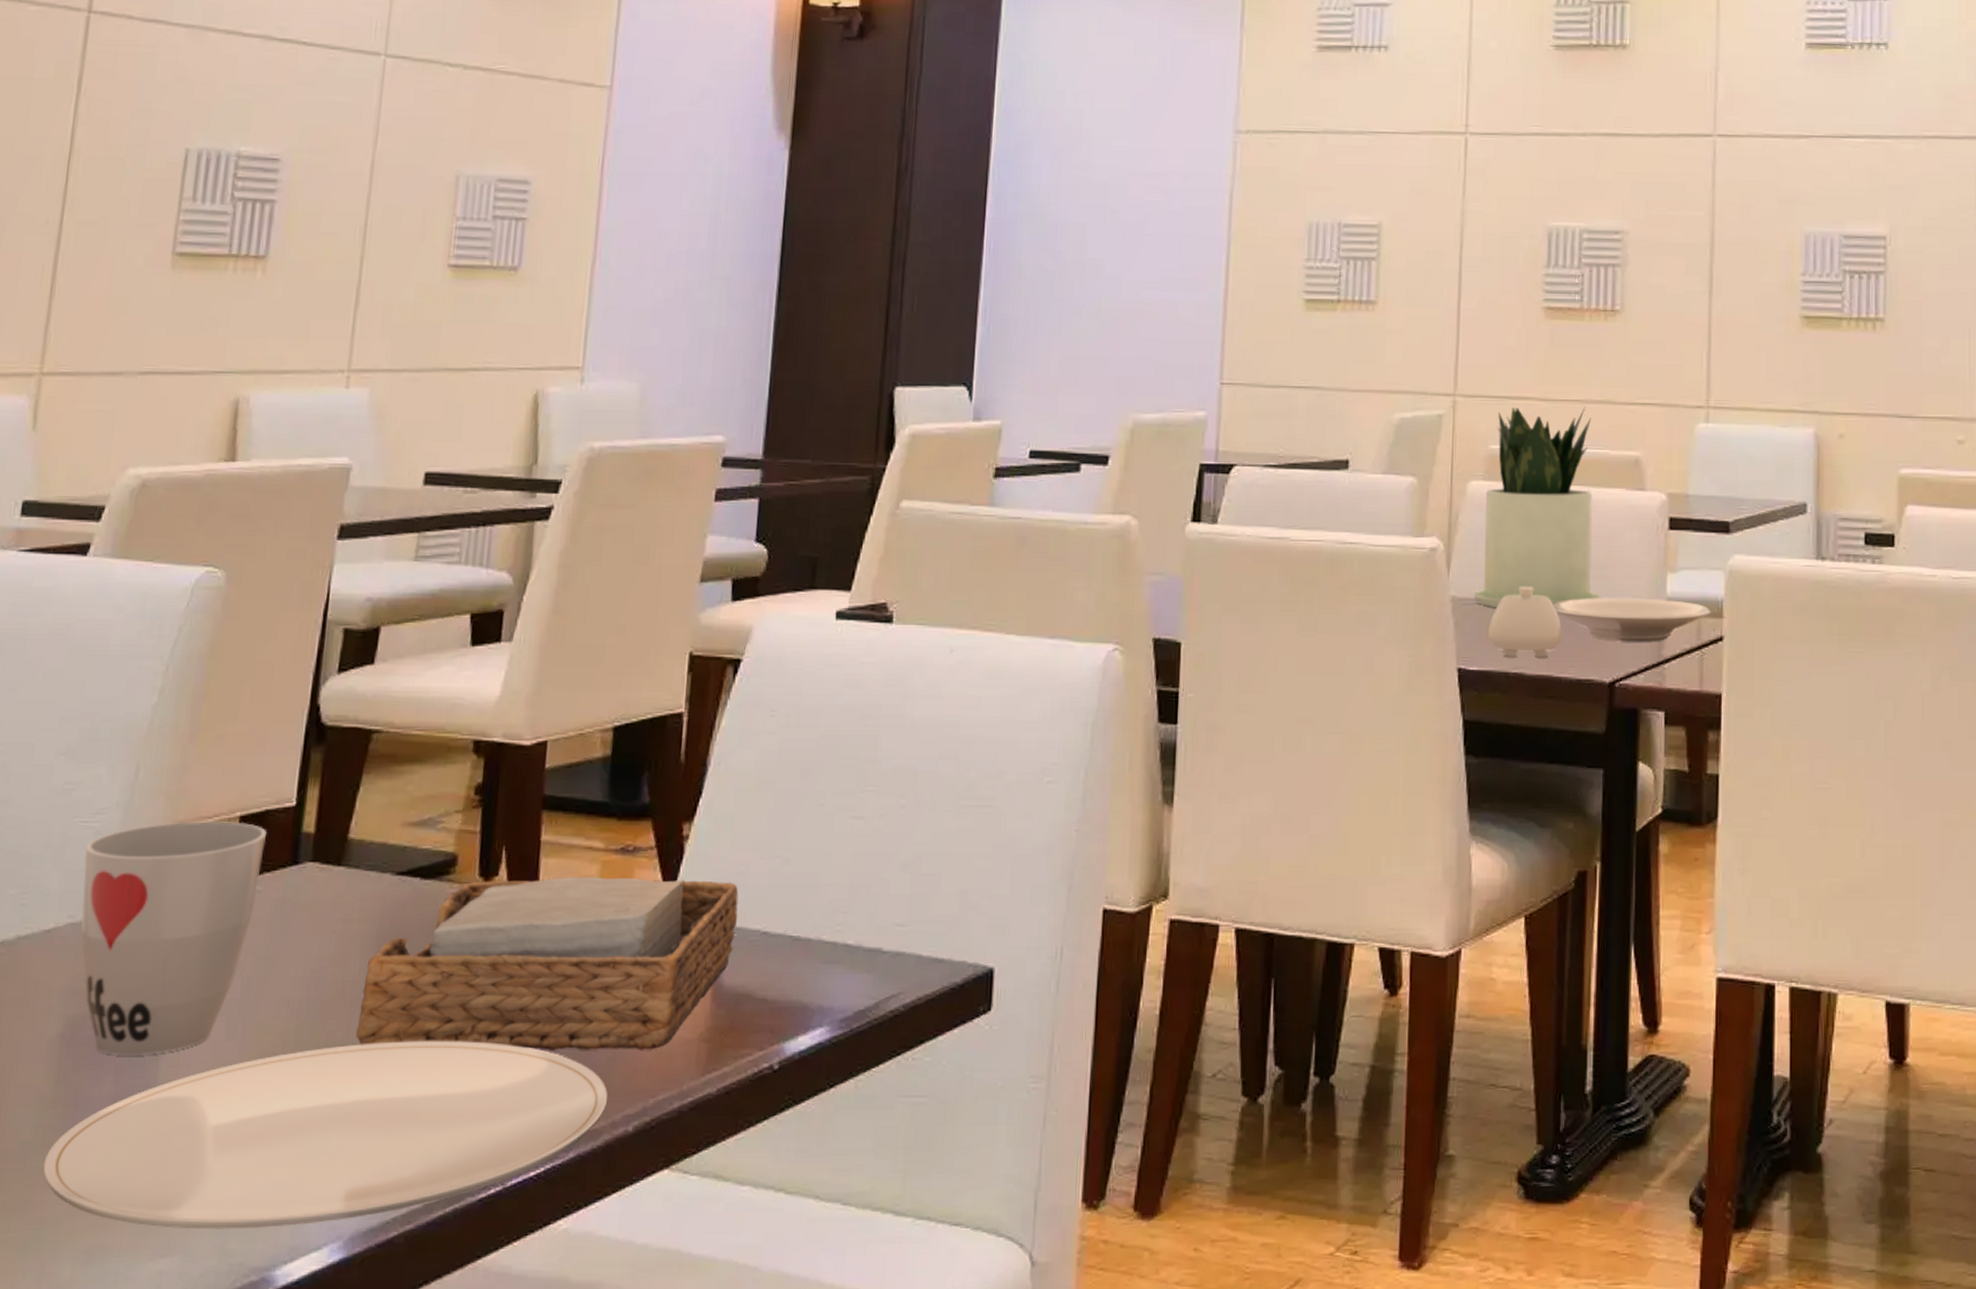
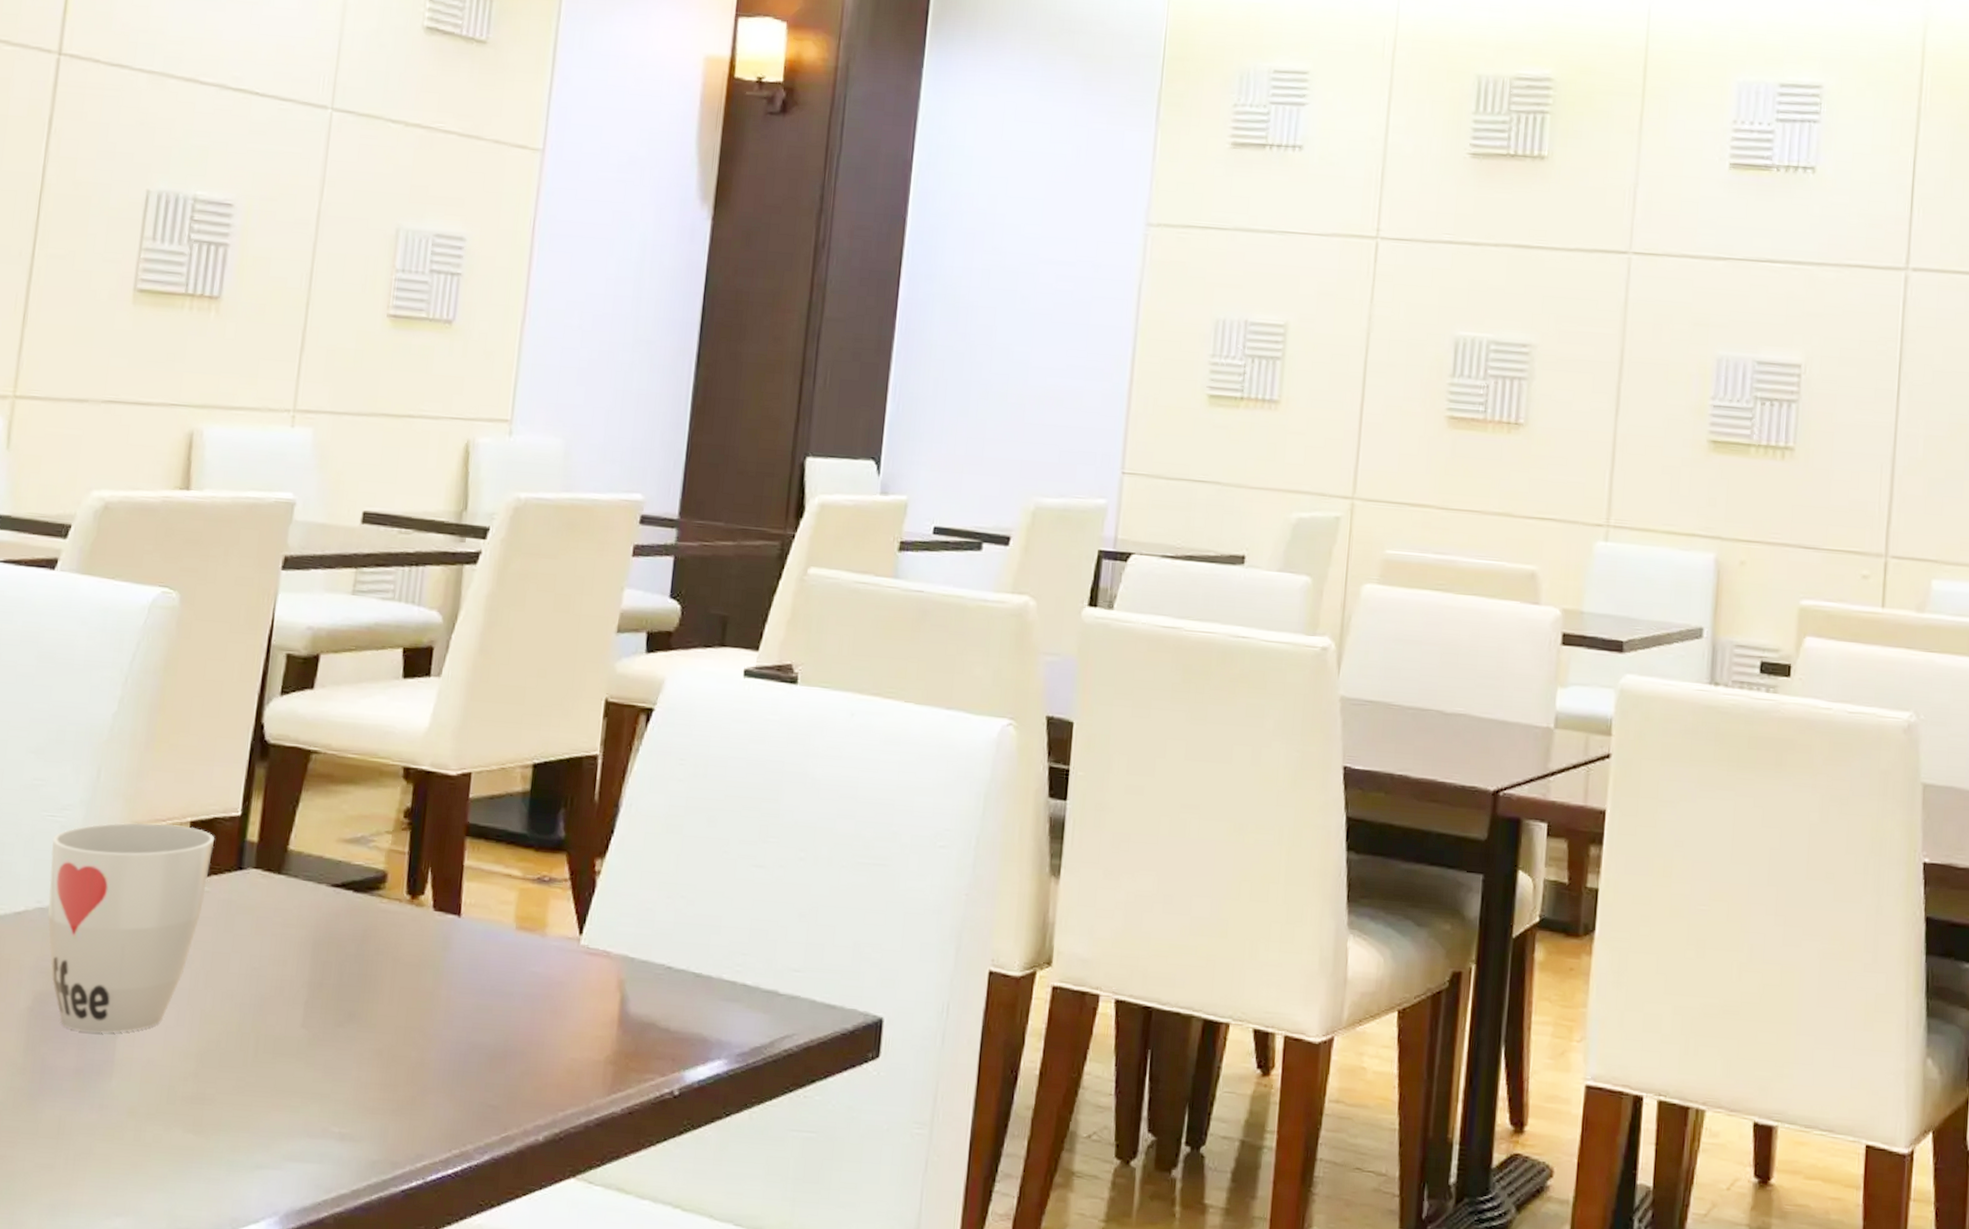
plate: present [43,1041,608,1230] -> none [13,1039,521,1199]
napkin holder: present [356,876,739,1050] -> none [293,897,646,1067]
planter: present [1471,407,1603,608] -> none [1360,514,1492,712]
sugar bowl: present [1487,587,1562,658] -> none [1374,691,1450,762]
saucer: present [1552,598,1712,642] -> none [1440,707,1601,754]

